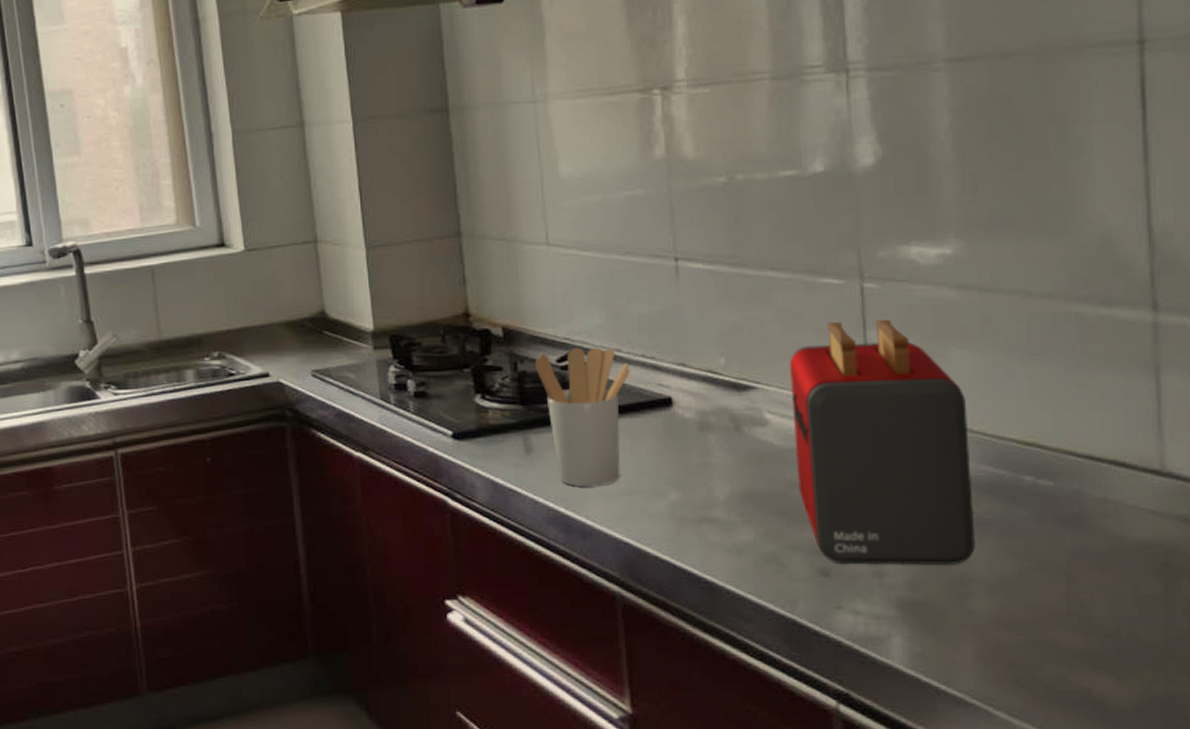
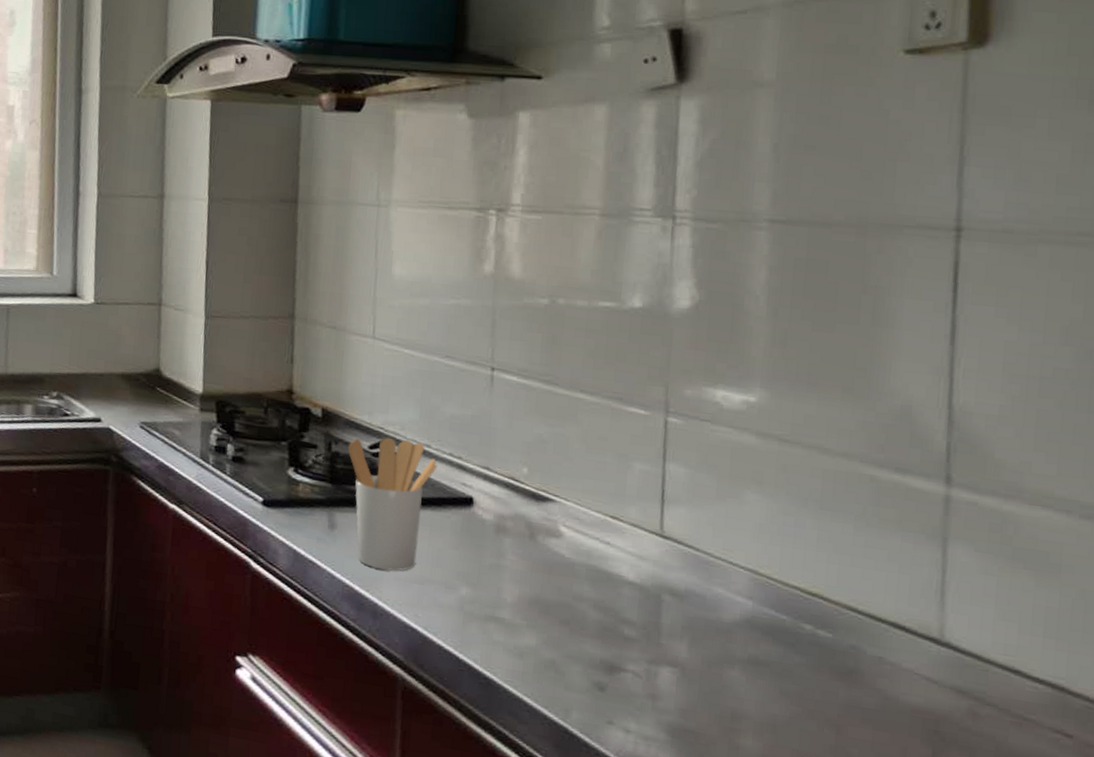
toaster: present [789,320,976,566] -> none [584,449,756,700]

